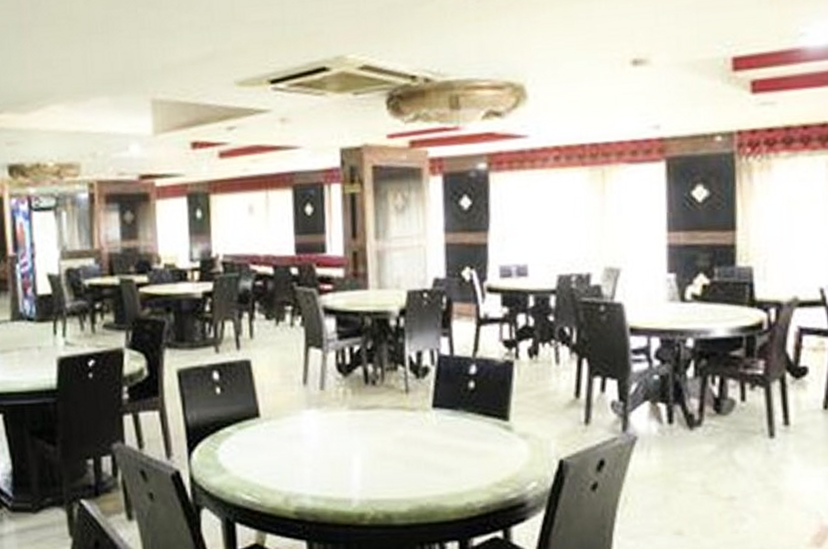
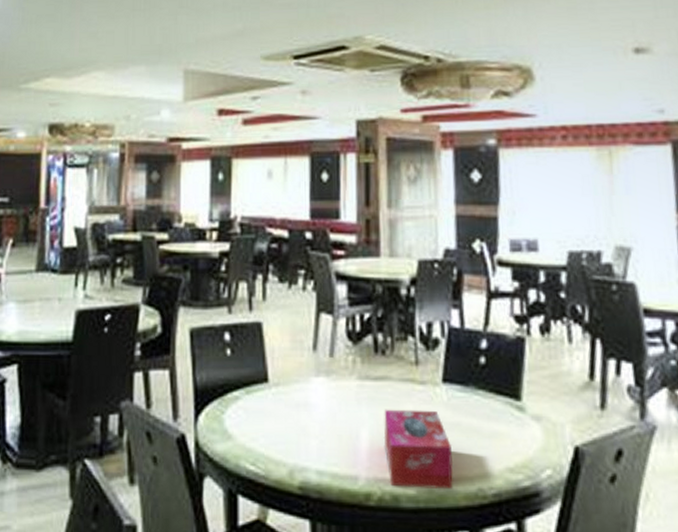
tissue box: none [375,434,443,507] -> present [383,409,453,490]

